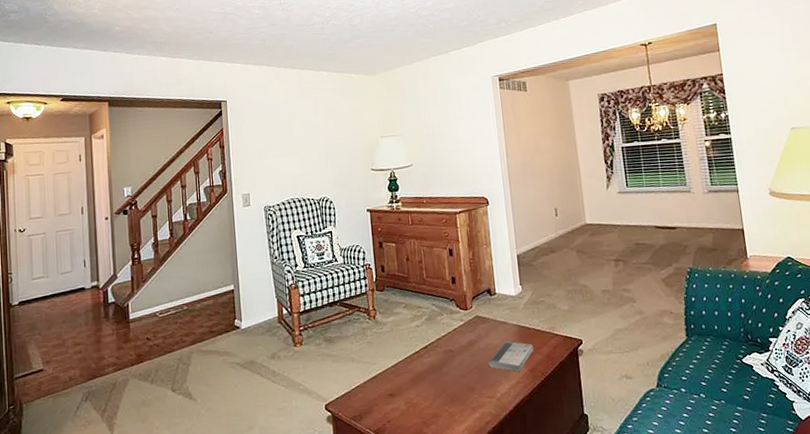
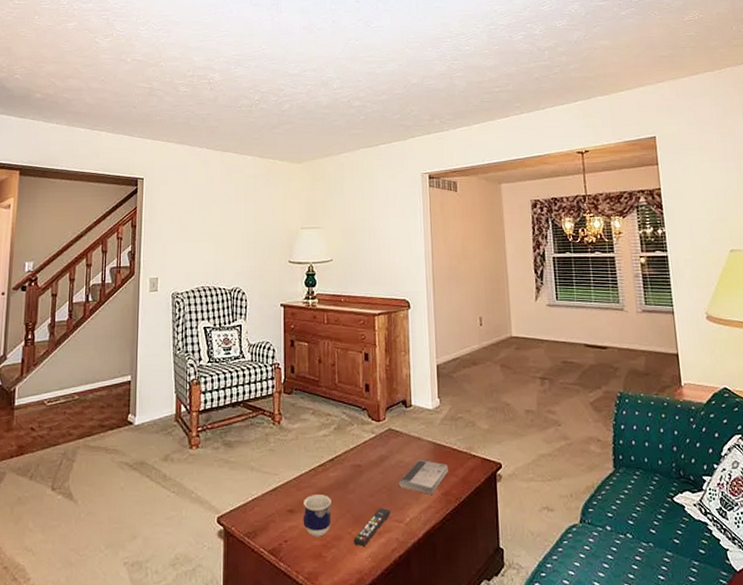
cup: none [402,378,429,416] -> present [303,494,332,537]
remote control: none [450,386,483,422] -> present [353,508,390,547]

